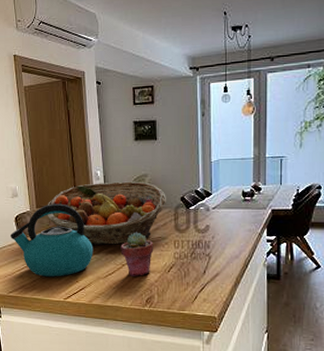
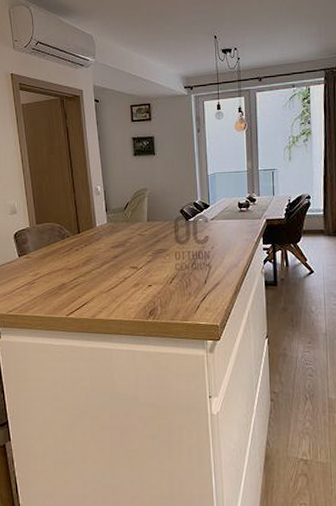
kettle: present [10,203,94,277] -> none [9,219,96,294]
fruit basket: present [47,181,167,245] -> none [47,195,167,259]
potted succulent: present [120,232,154,276] -> none [122,245,156,289]

